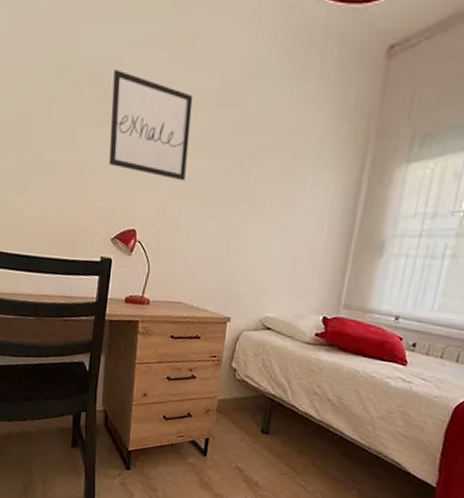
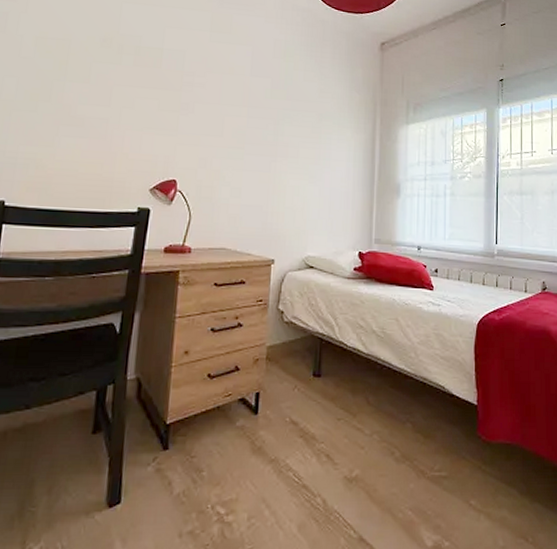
wall art: present [109,69,193,181] -> none [149,42,230,136]

